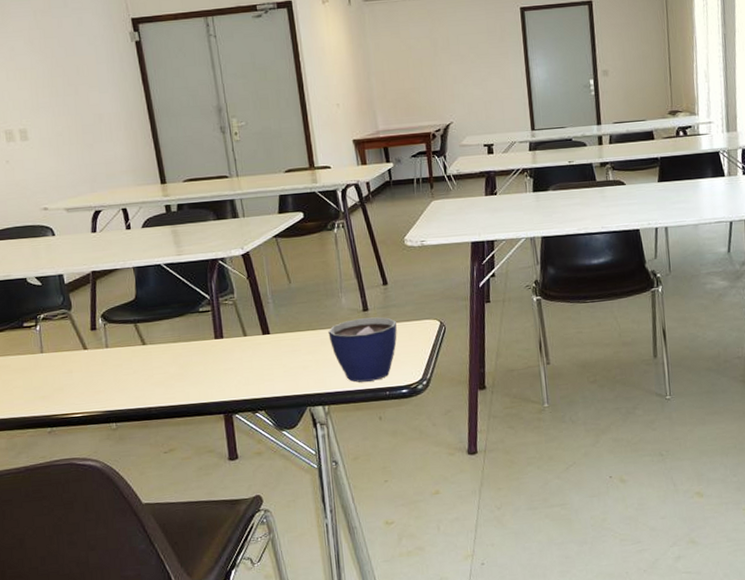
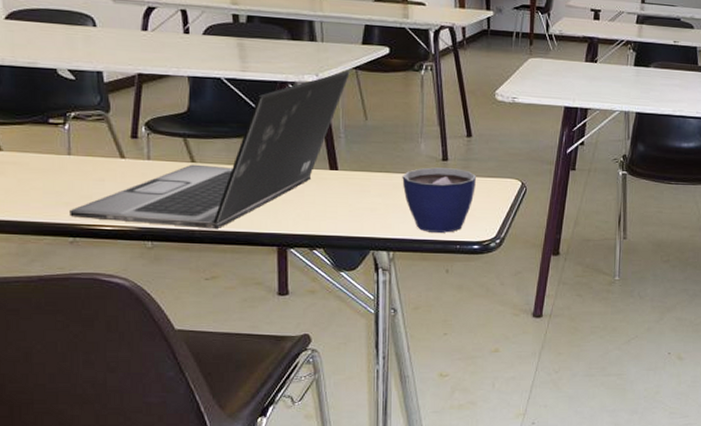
laptop: none [46,240,271,409] -> present [70,71,350,230]

